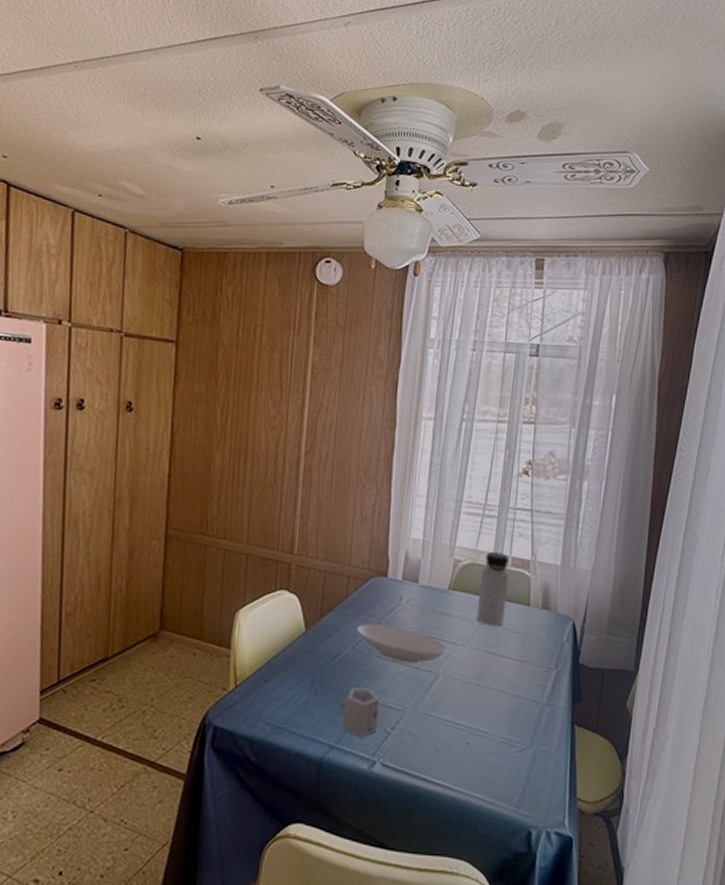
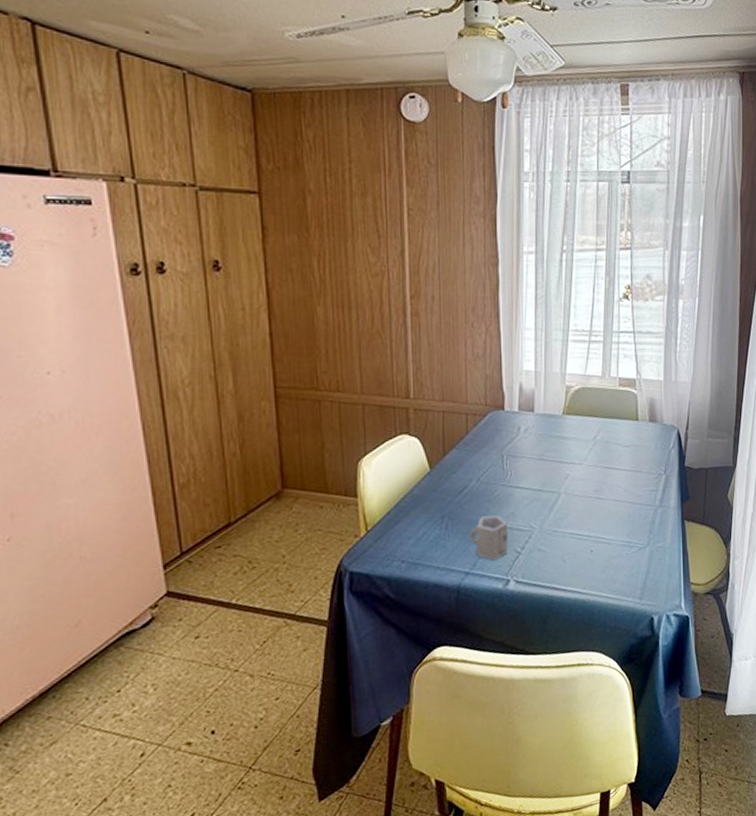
bowl: present [357,624,448,664] -> none [480,454,567,488]
water bottle: present [476,551,510,627] -> none [590,374,618,443]

